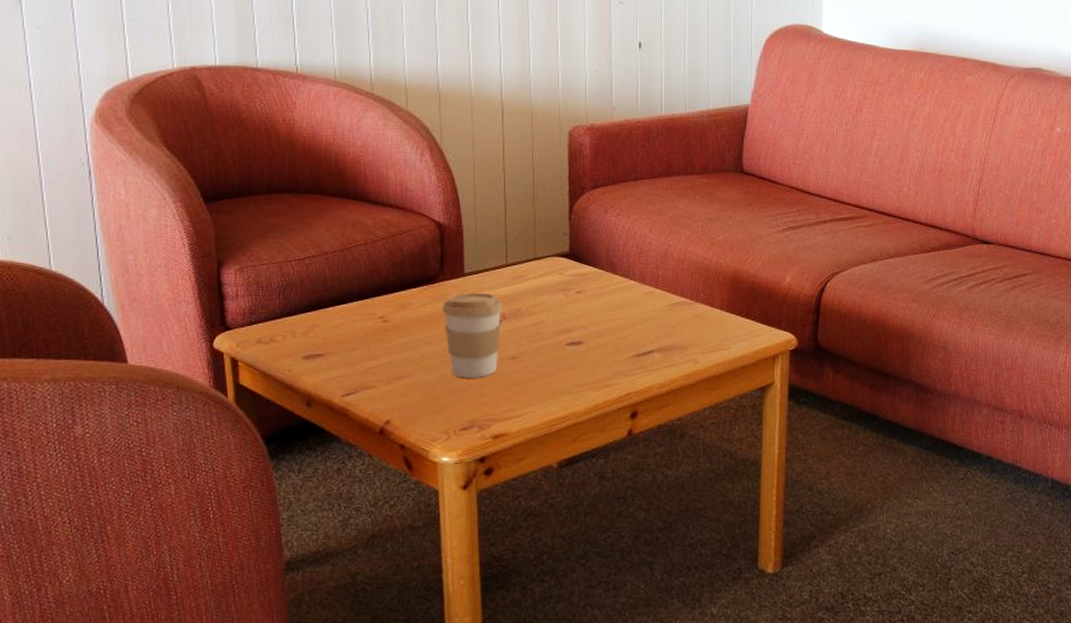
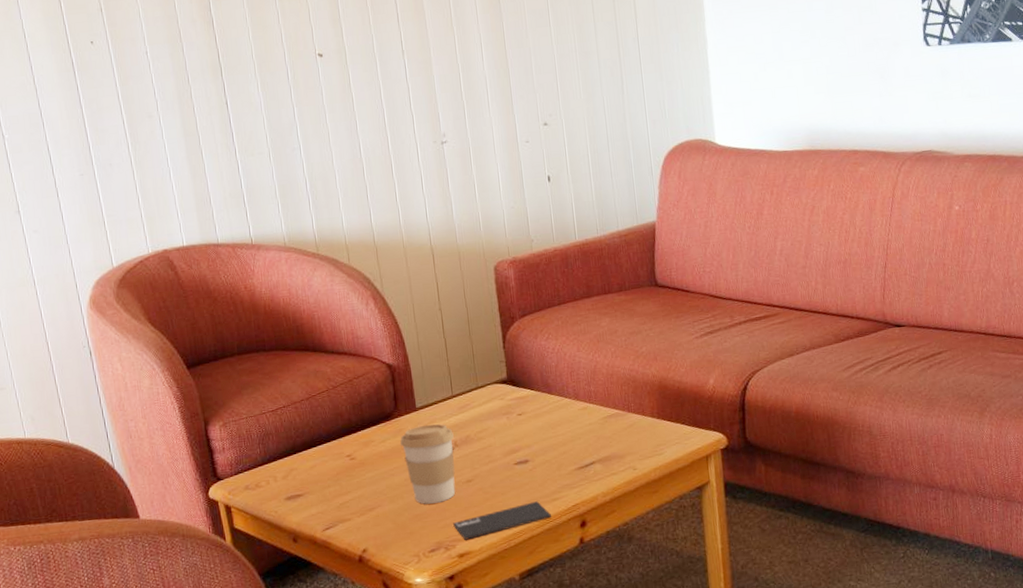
smartphone: none [491,386,600,421] -> present [453,501,551,540]

